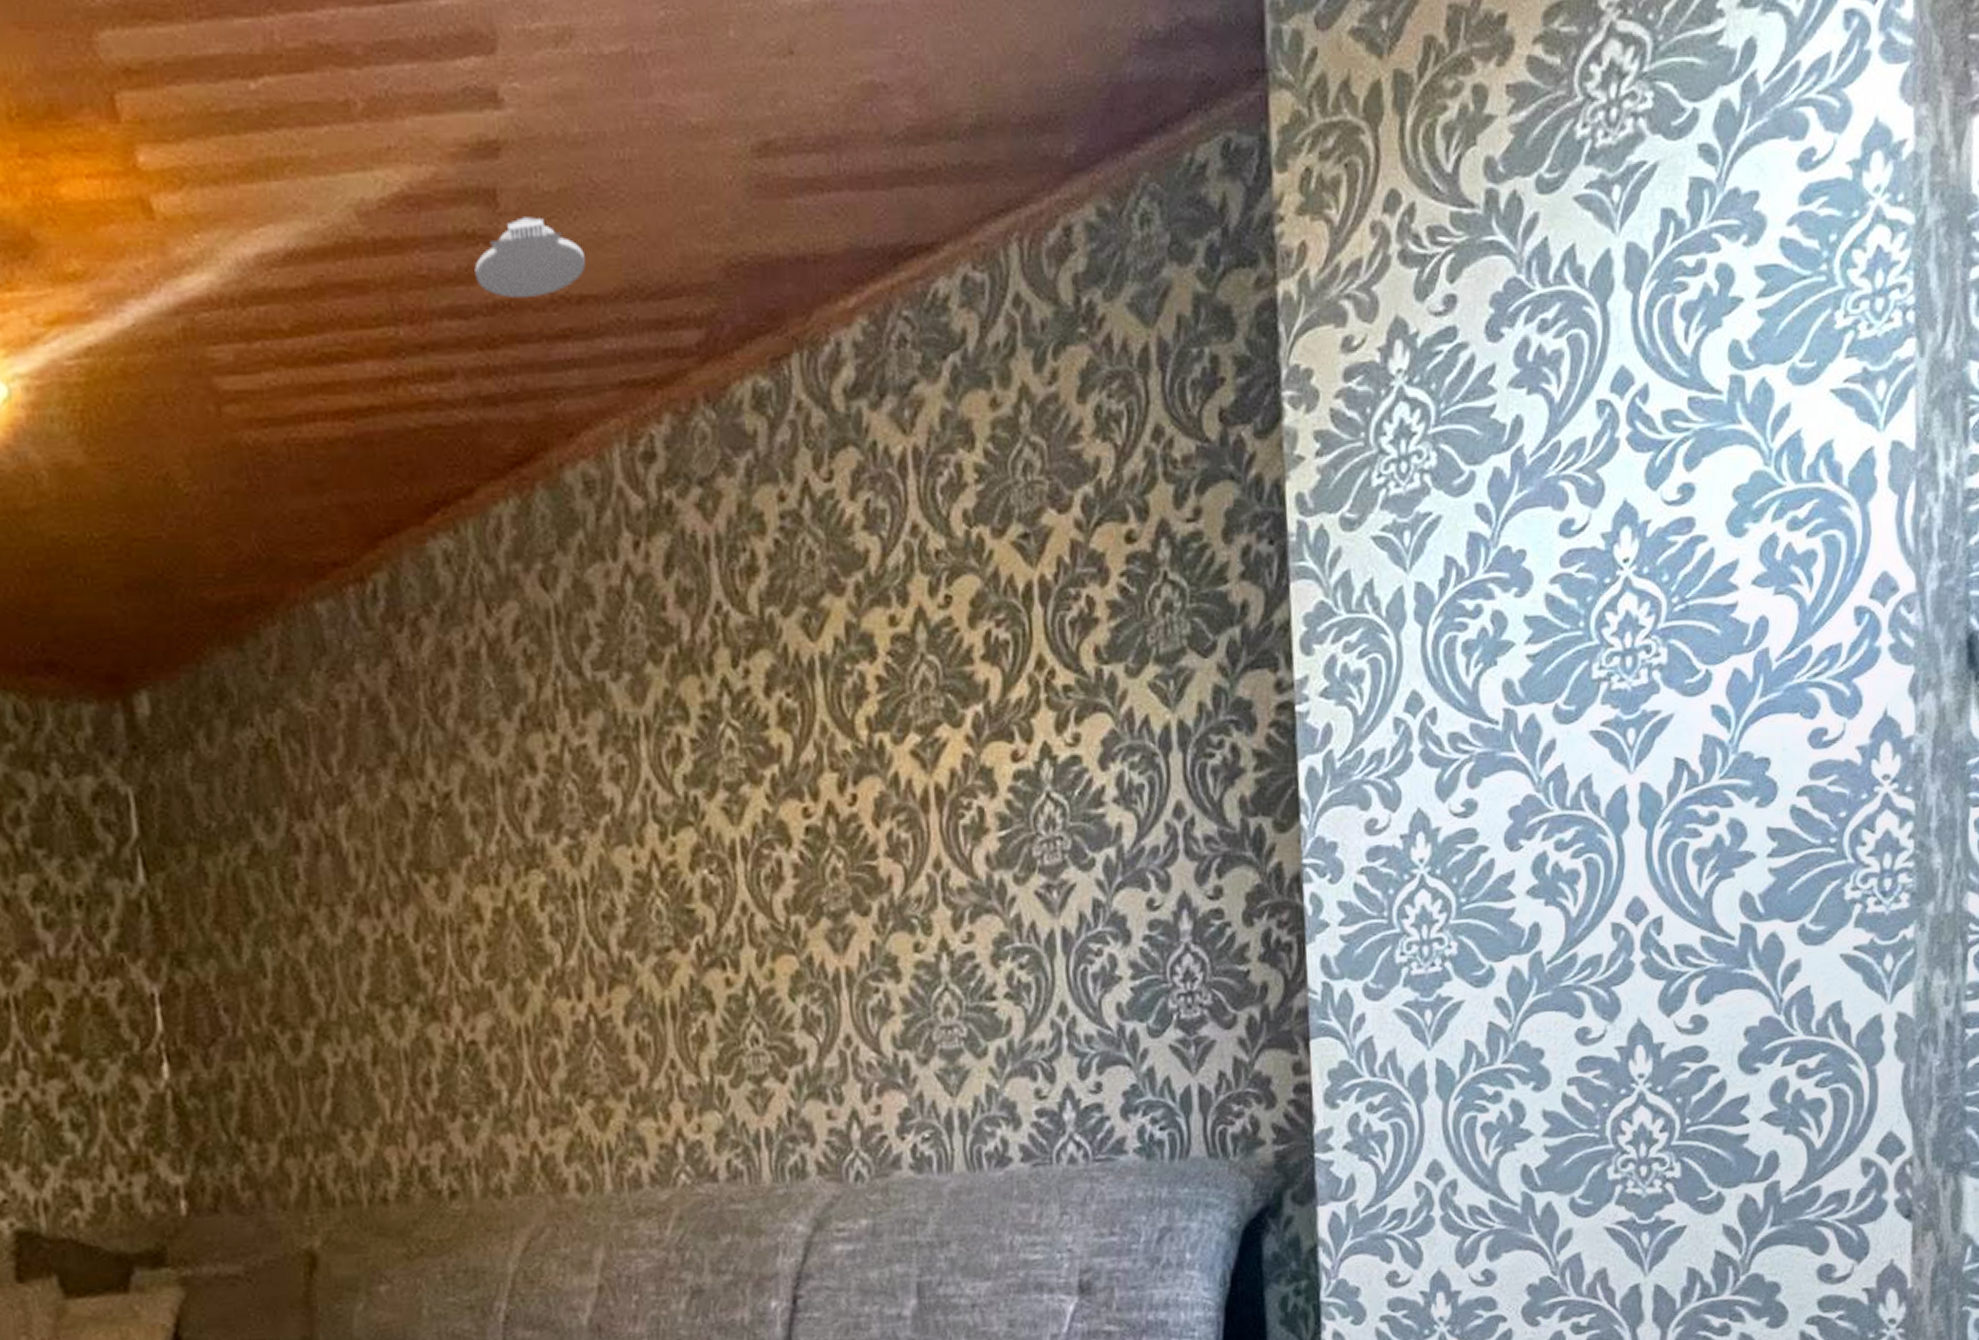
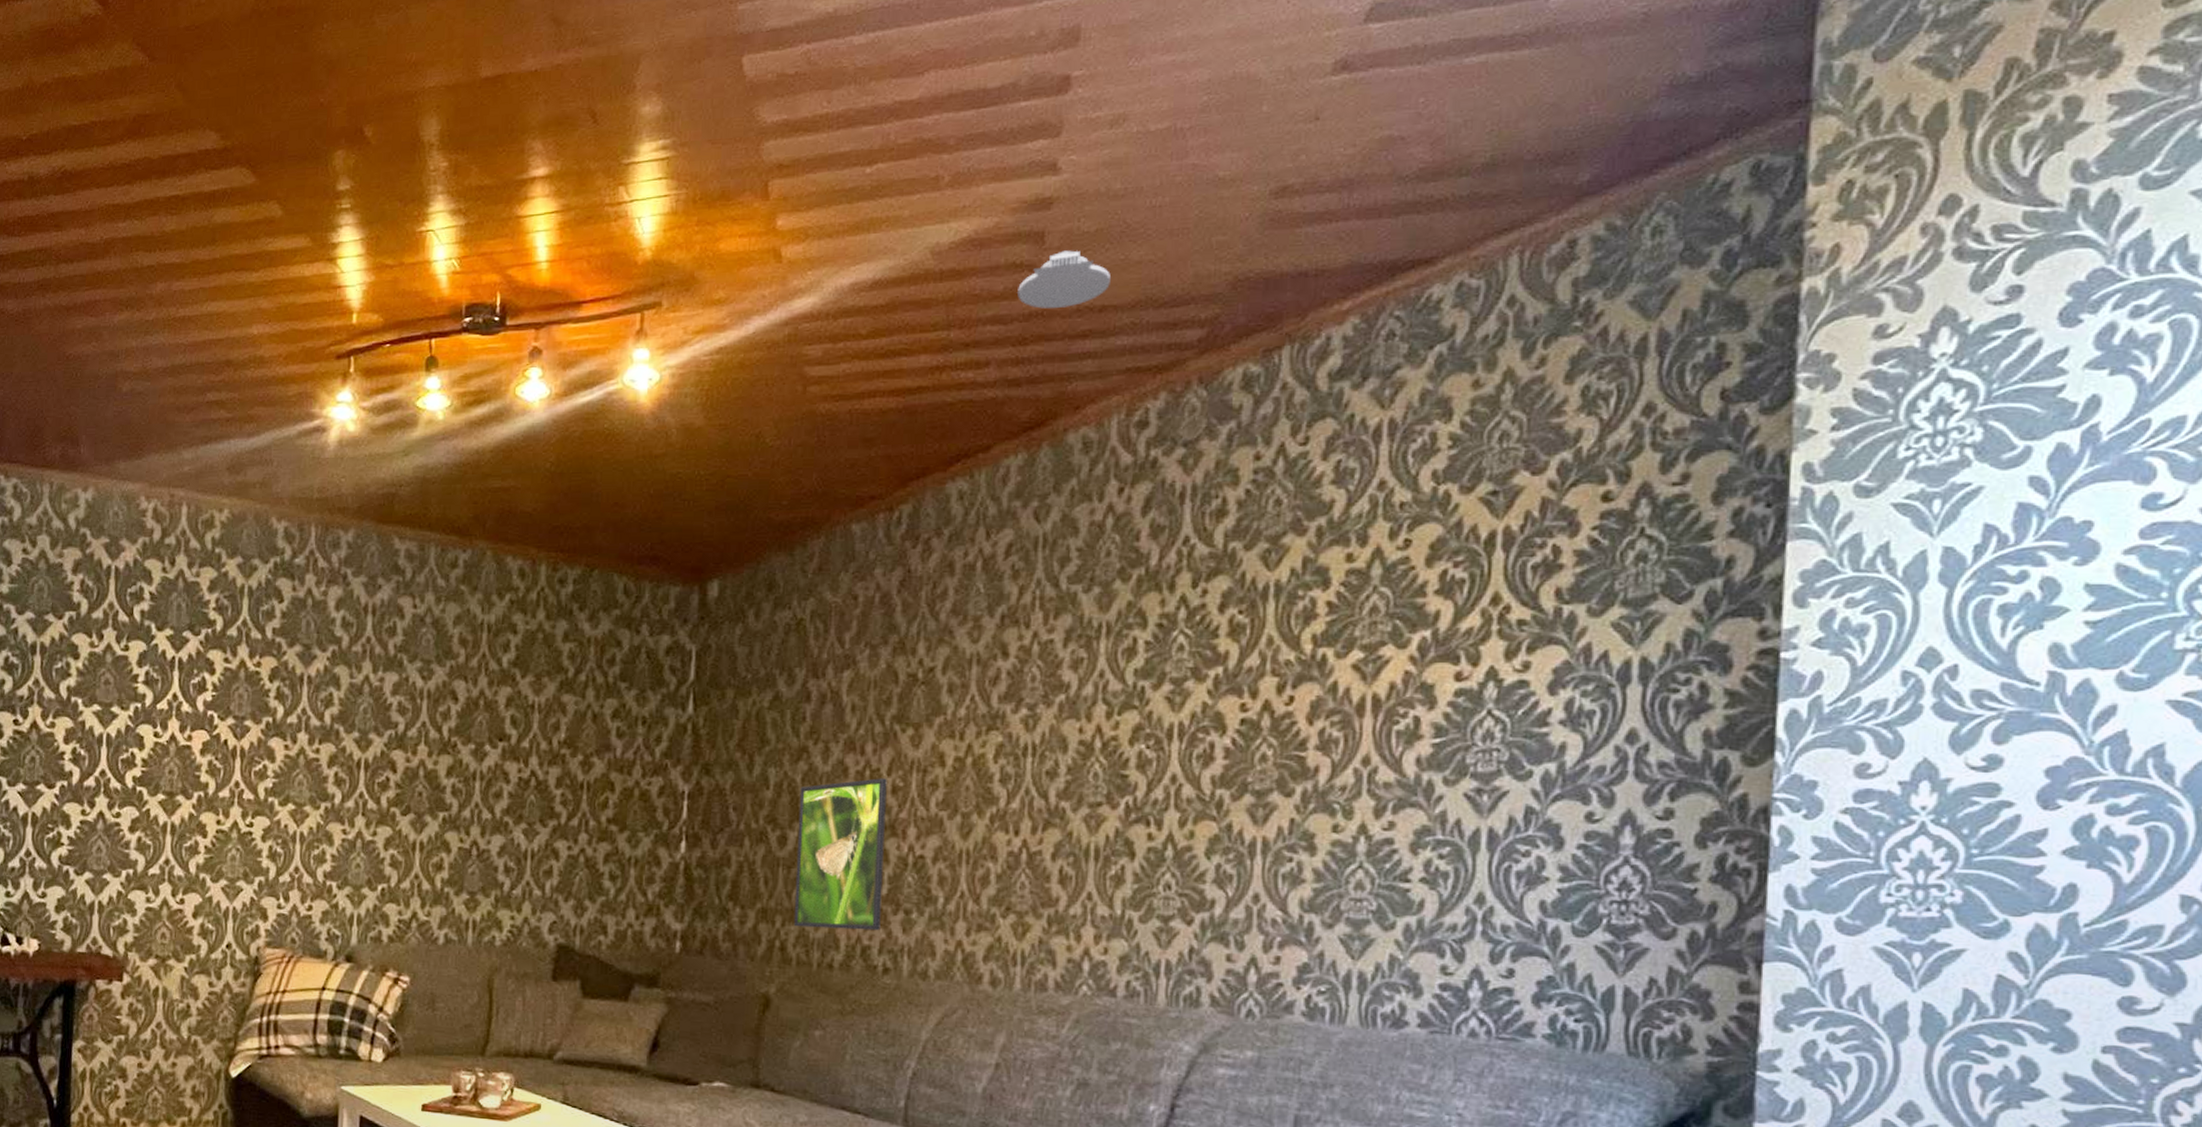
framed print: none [307,945,438,1156] -> present [793,778,887,931]

